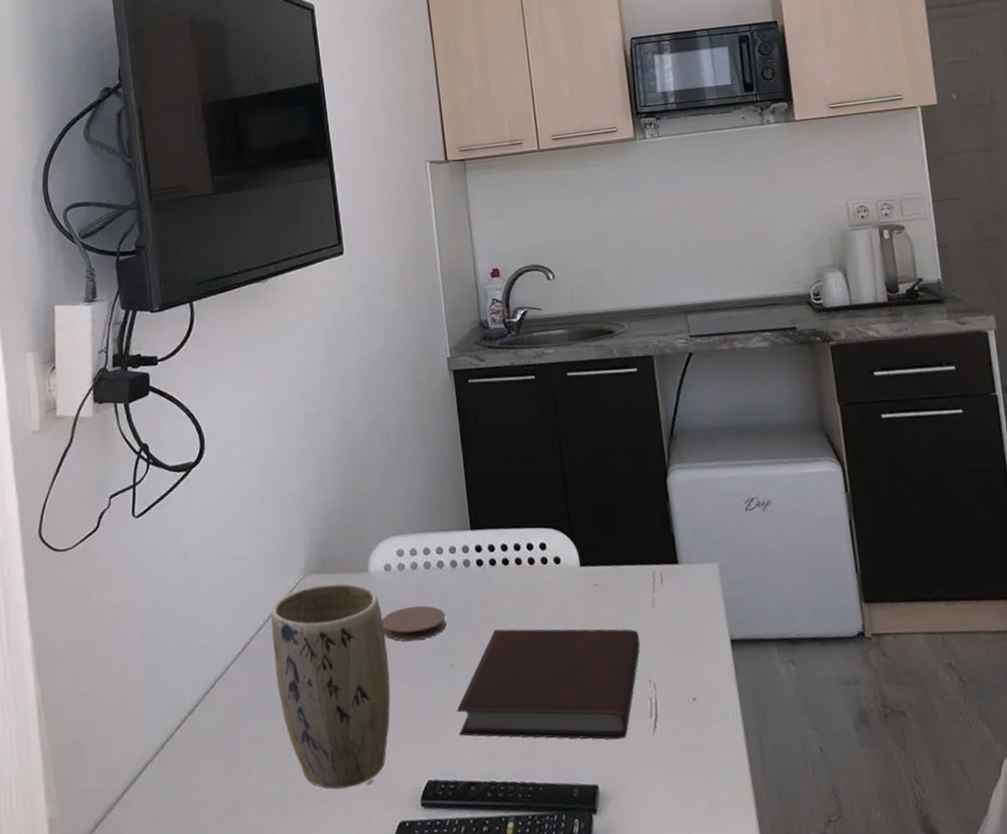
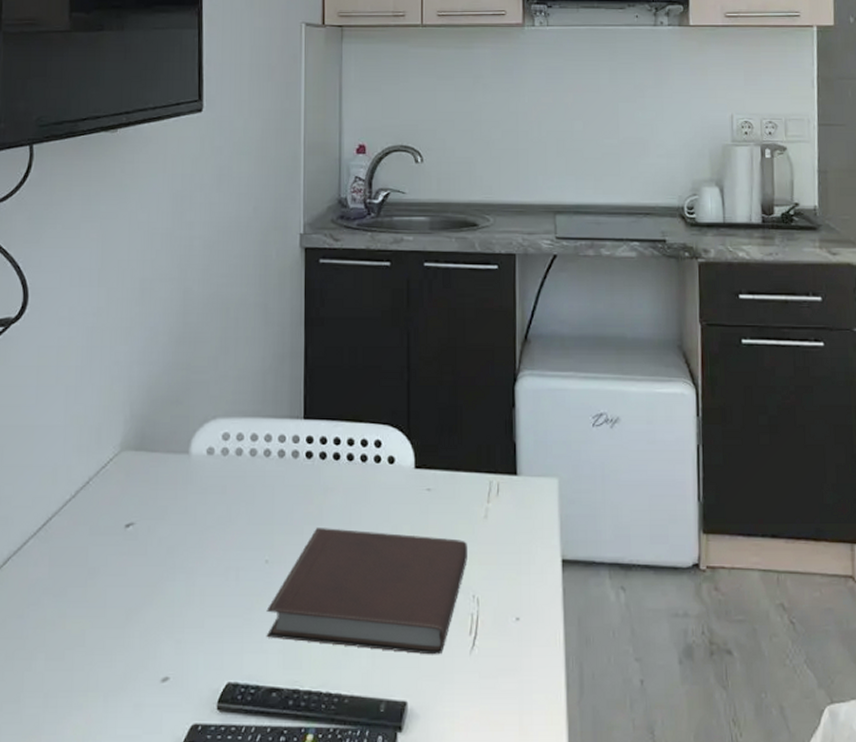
plant pot: present [271,582,391,789] -> none [76,462,200,684]
coaster: present [382,605,447,642] -> none [198,494,266,532]

